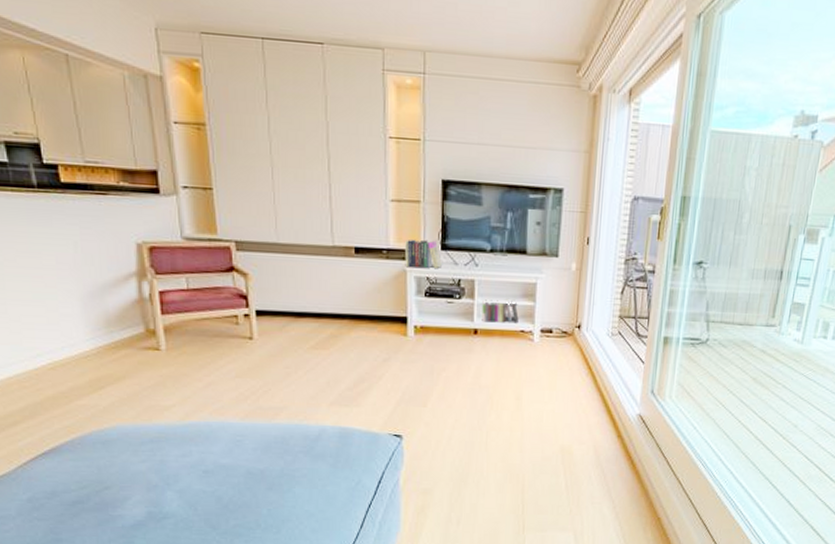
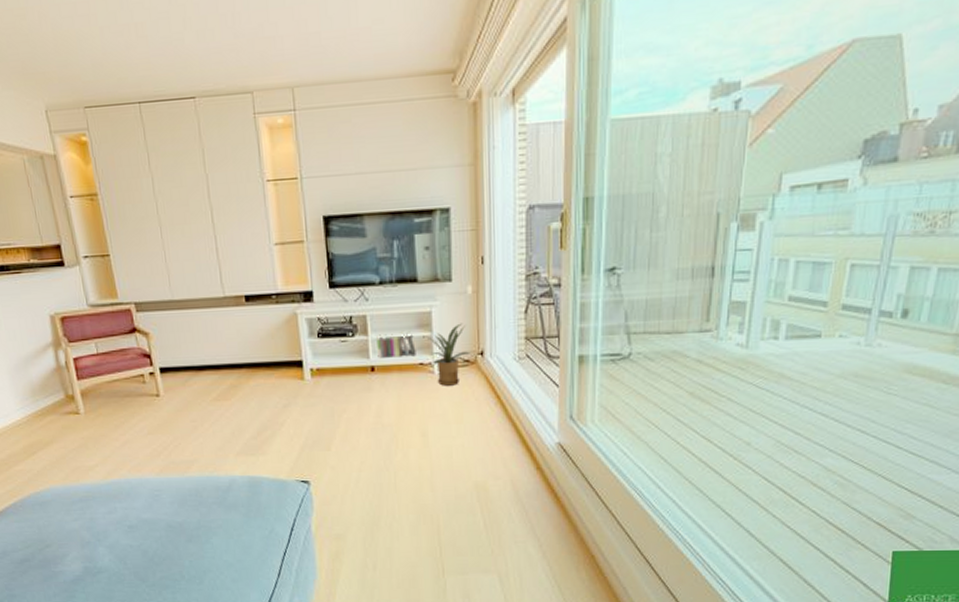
books: present [405,239,442,269] -> none [293,279,332,310]
house plant: none [526,296,569,354] -> present [423,323,470,386]

